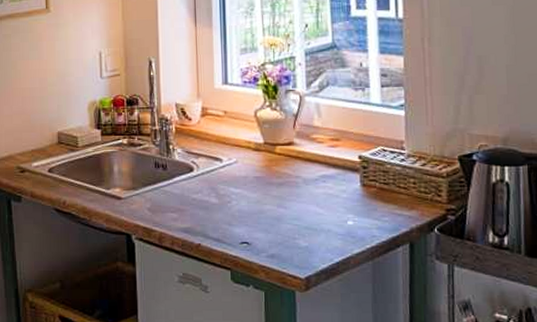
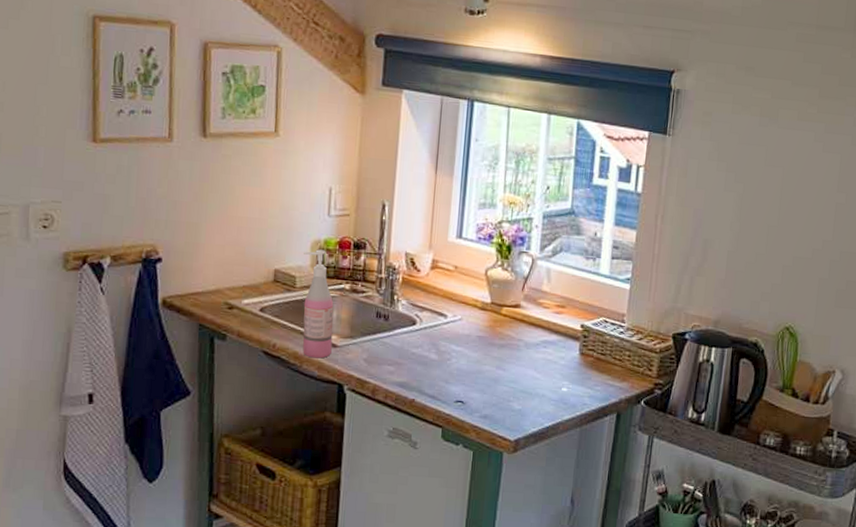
soap dispenser: none [82,109,117,211] -> present [302,249,334,359]

